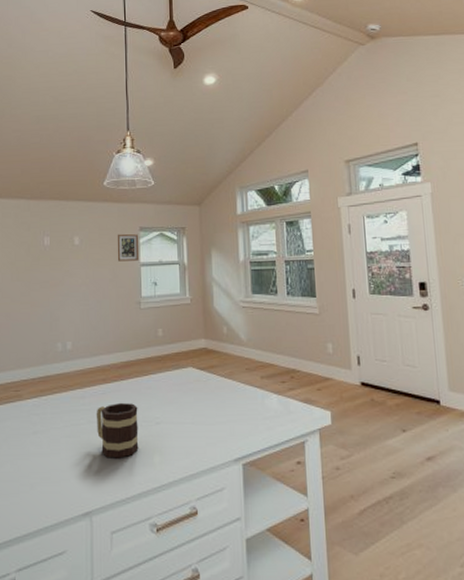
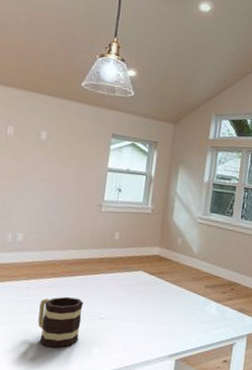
picture frame: present [117,233,138,262] -> none [84,136,109,166]

